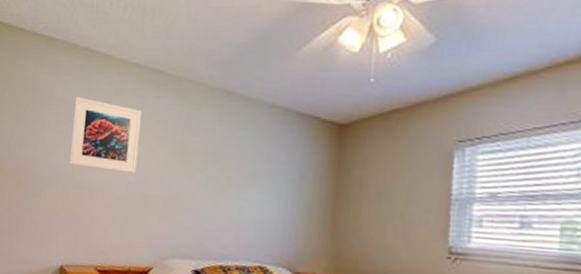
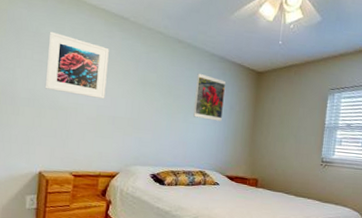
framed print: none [249,132,292,196] -> present [193,73,225,121]

